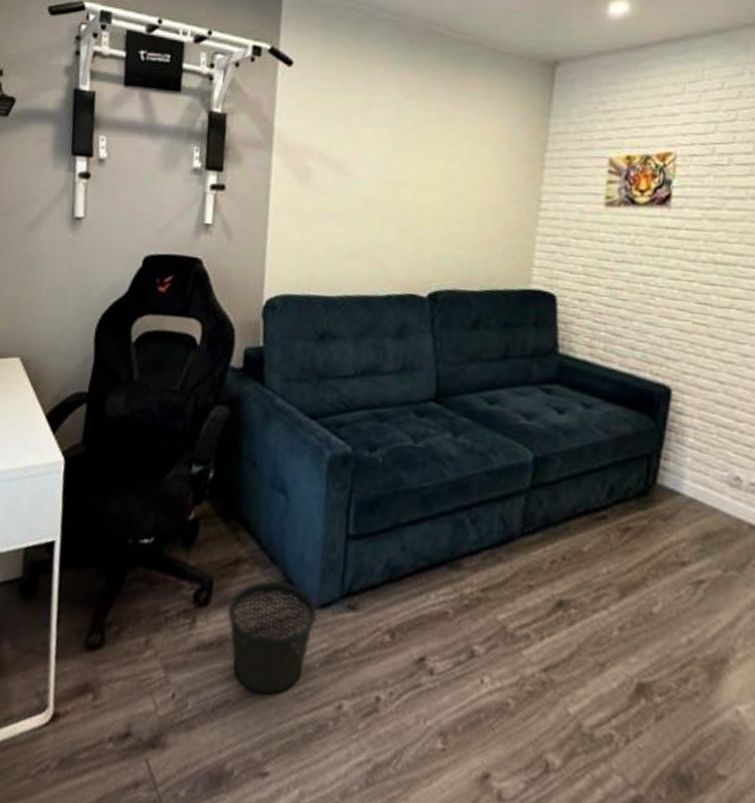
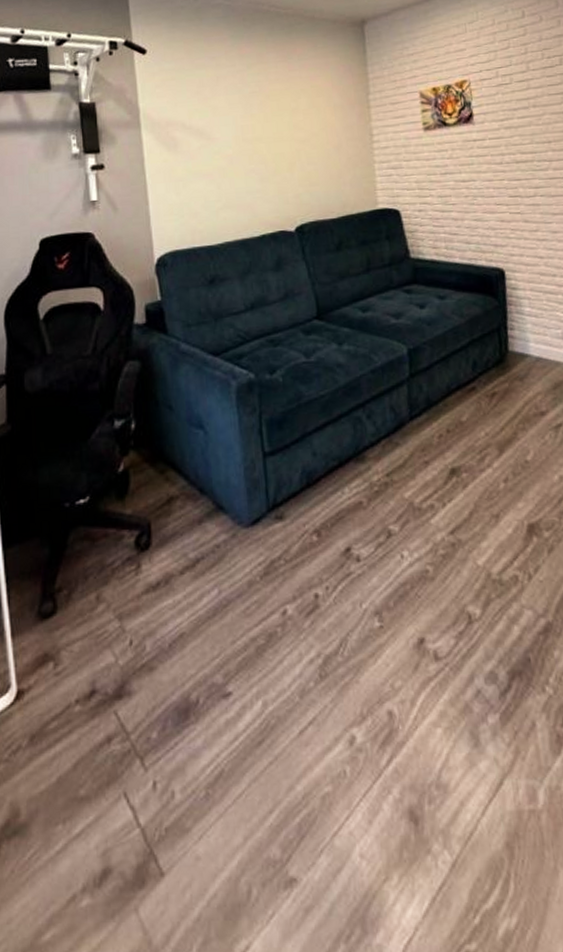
basket: present [228,580,317,695] -> none [168,510,250,619]

